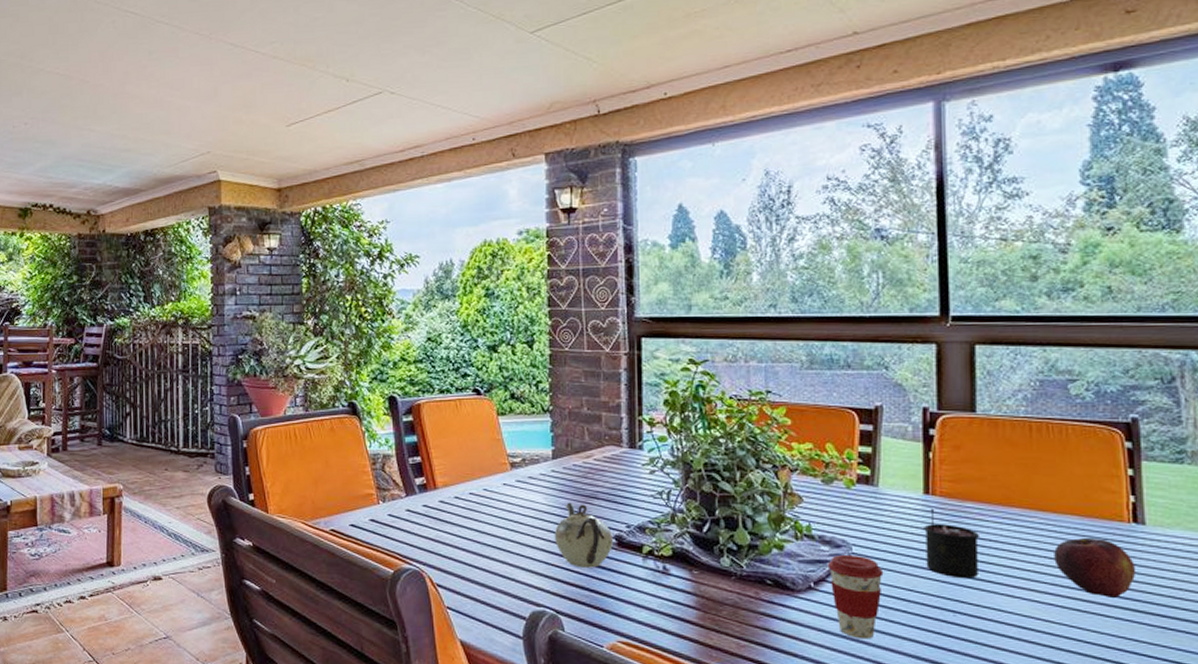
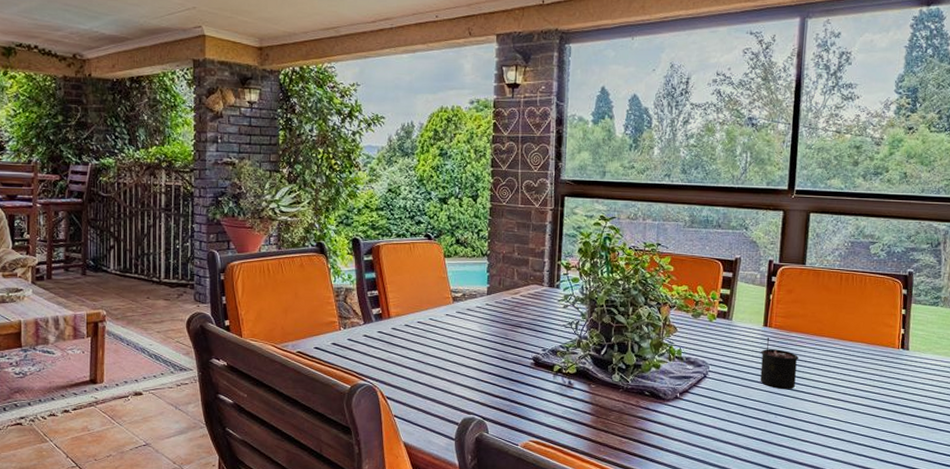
teapot: present [554,502,613,568] -> none [484,330,531,383]
coffee cup: present [827,554,884,639] -> none [690,372,730,436]
fruit: present [1054,538,1136,598] -> none [847,360,899,403]

